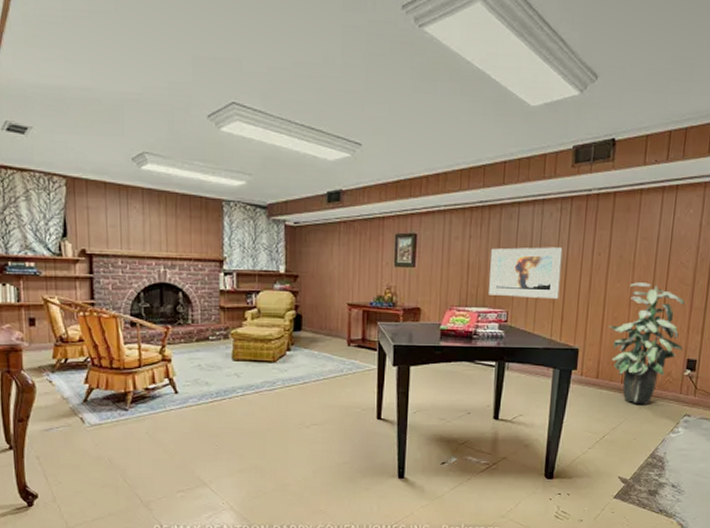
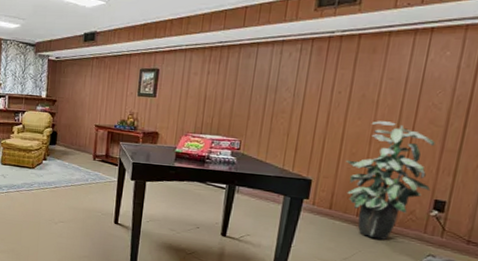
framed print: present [489,247,563,298] -> none [223,83,301,132]

